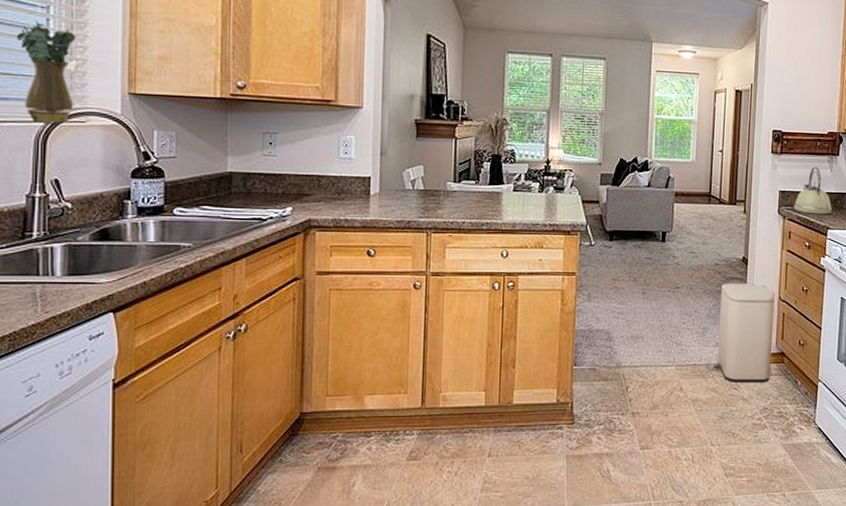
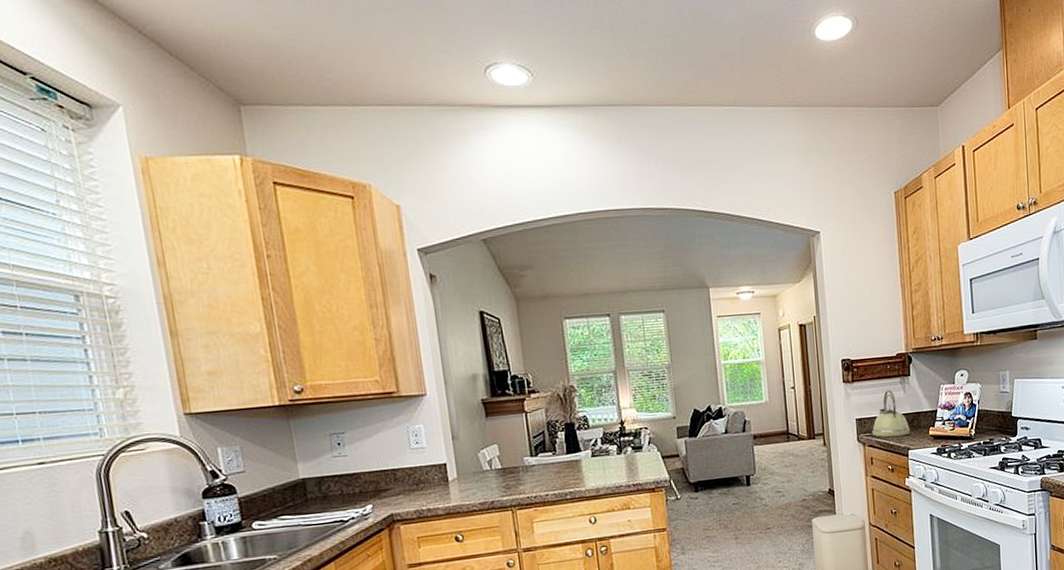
vase: present [17,21,76,124] -> none [57,353,130,457]

